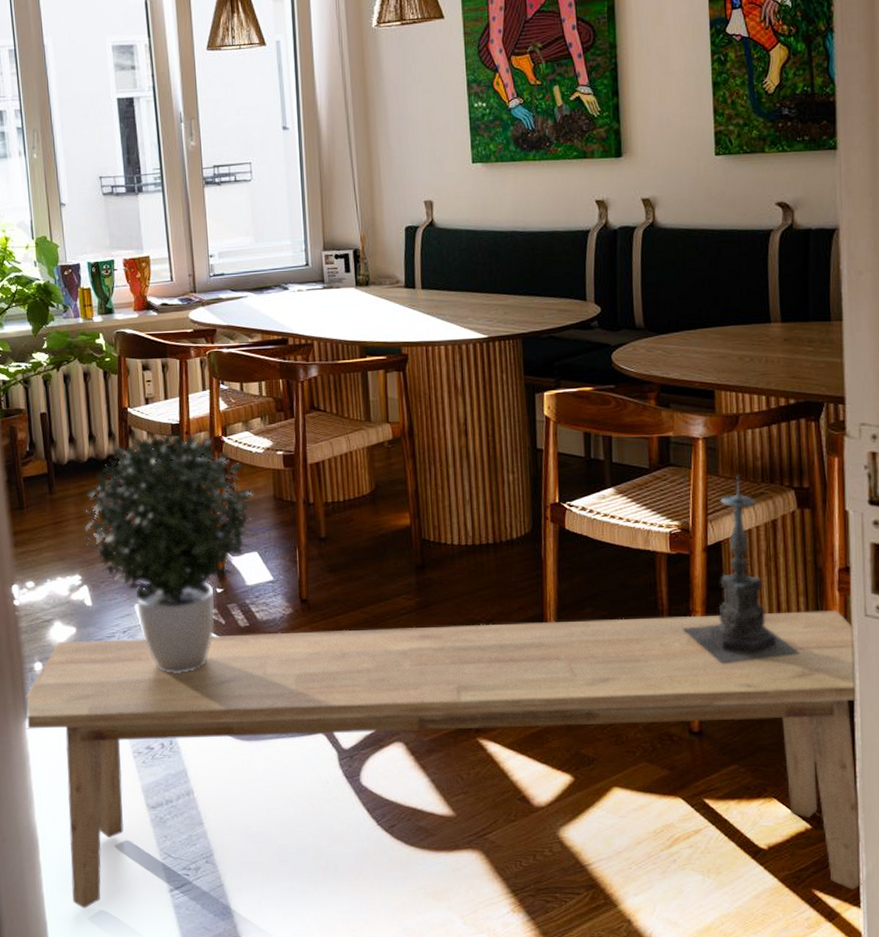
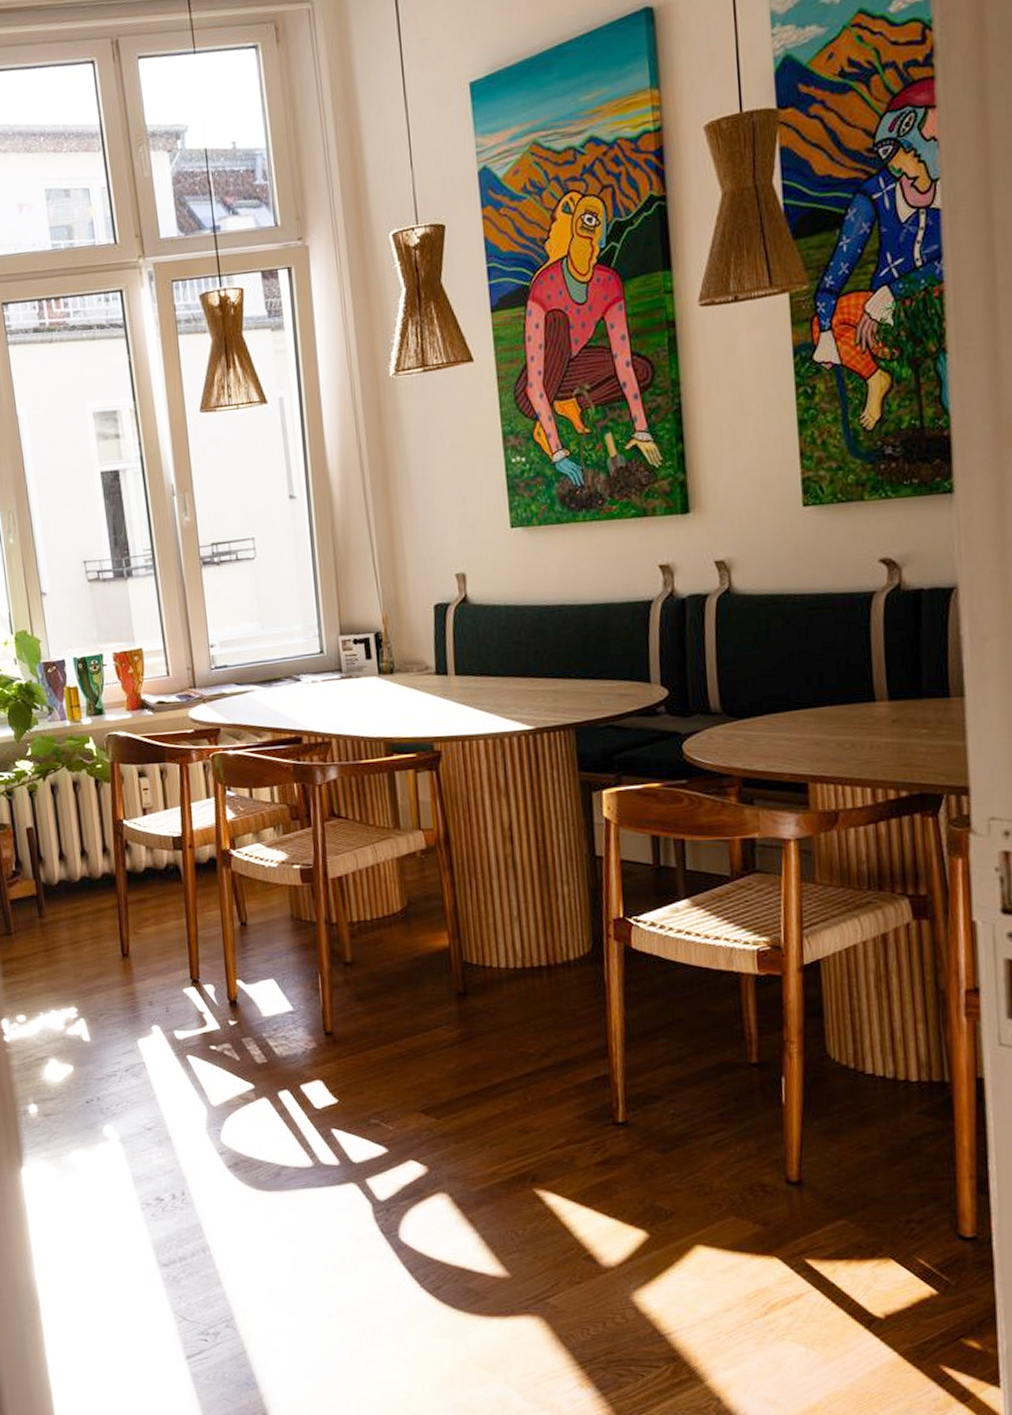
bench: present [25,610,862,908] -> none [20,1039,1002,1376]
potted plant: present [83,431,254,673] -> none [78,844,268,1116]
candle holder: present [682,475,800,664] -> none [774,882,920,1102]

